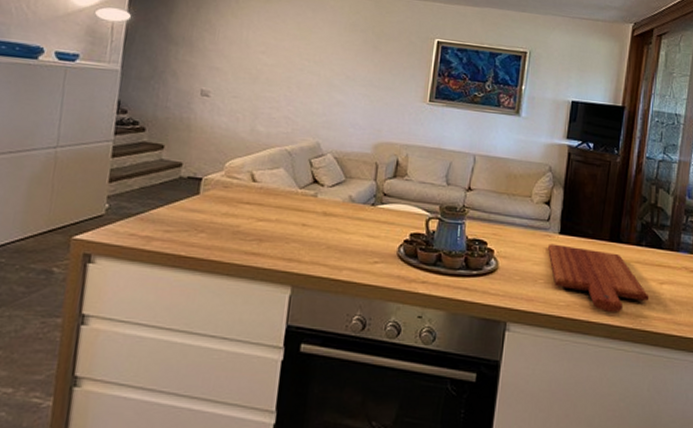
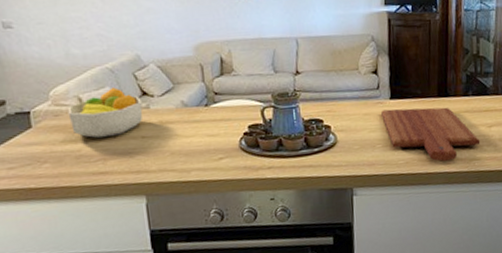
fruit bowl: none [237,170,311,218] -> present [67,87,143,139]

